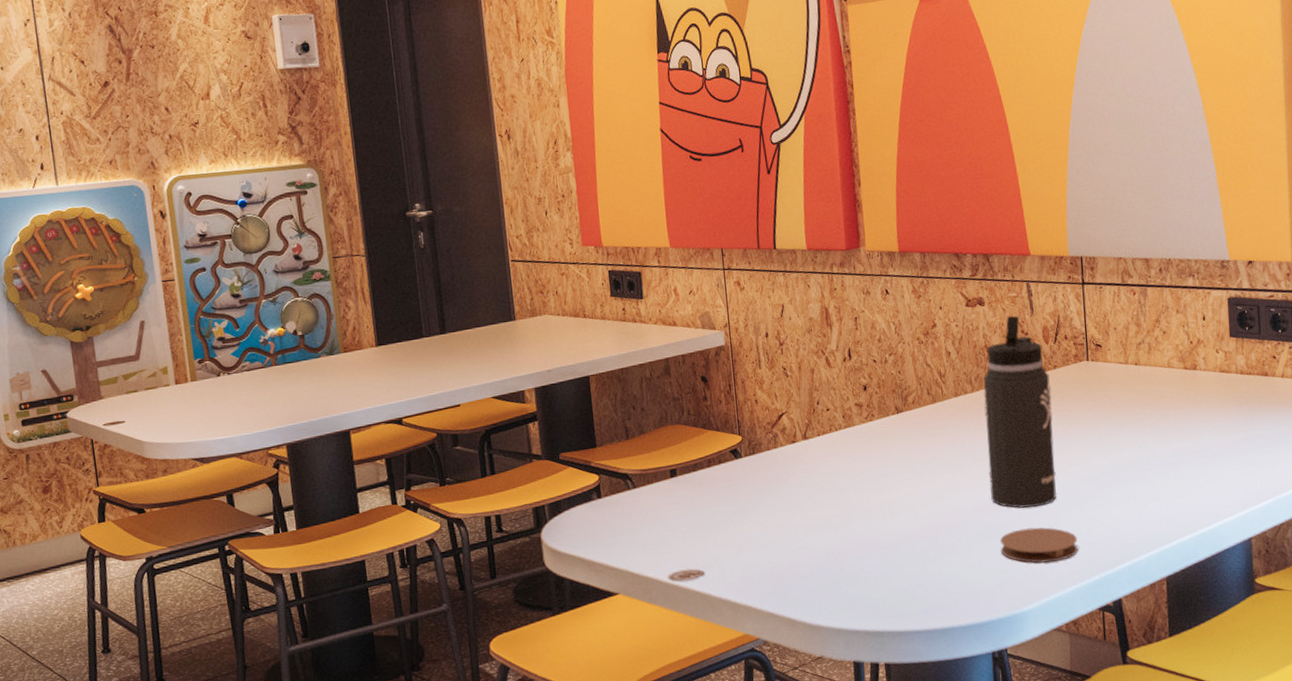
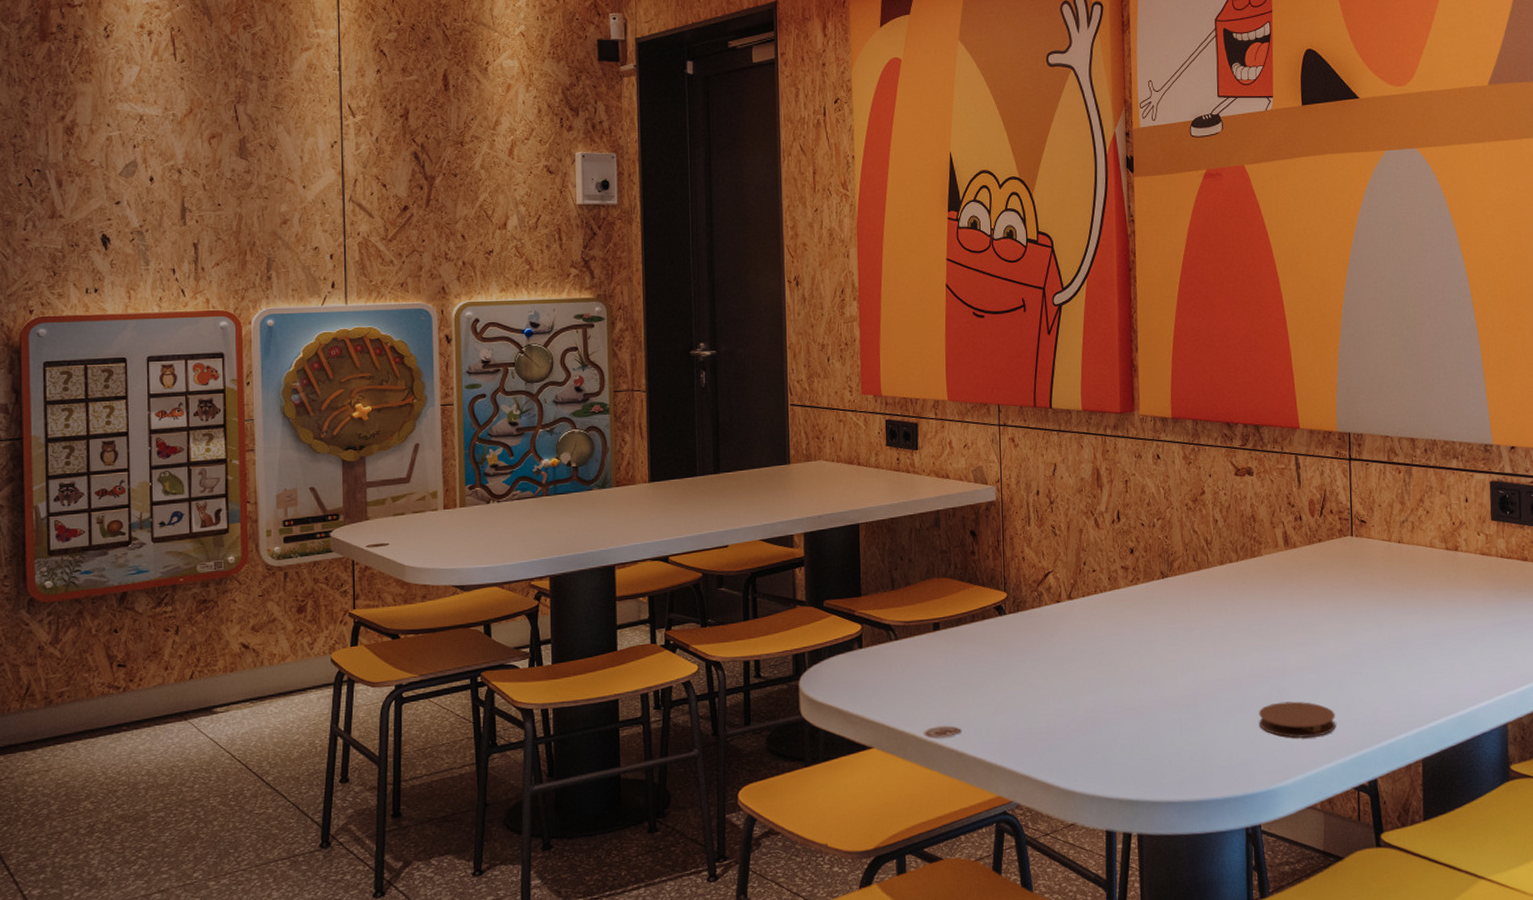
thermos bottle: present [983,315,1057,508] -> none [1248,487,1317,681]

